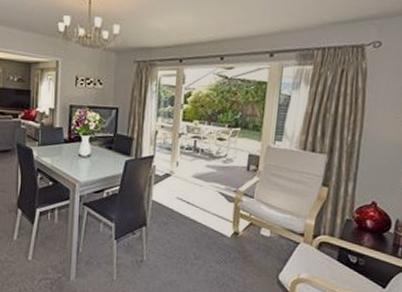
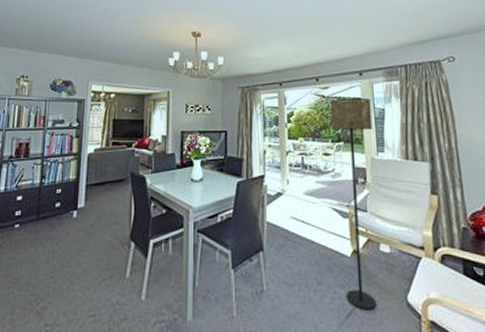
floor lamp: none [220,81,277,284] -> present [331,98,377,310]

